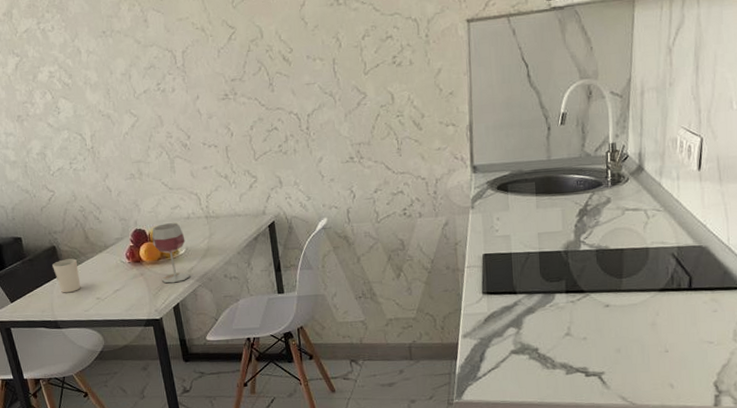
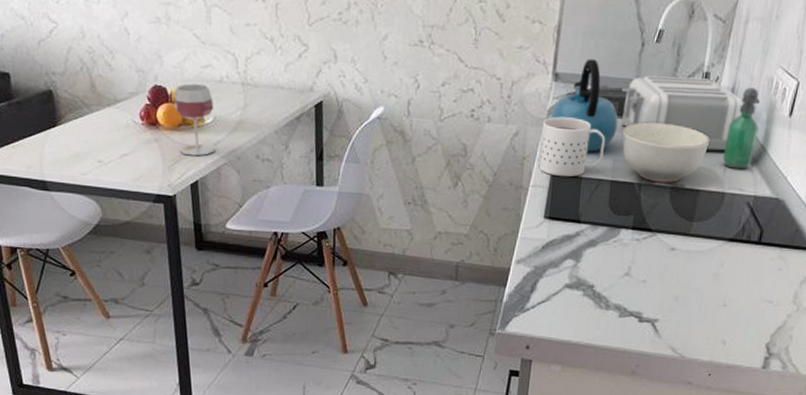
cup: present [52,258,81,293] -> none [46,108,80,150]
mug: none [468,202,529,256] -> present [538,116,606,177]
kettle: none [474,148,538,230] -> present [550,59,618,152]
toaster: none [535,149,653,212] -> present [621,75,744,151]
bowl: none [542,193,626,248] -> present [622,122,711,183]
soap dispenser: none [640,150,671,225] -> present [722,87,761,169]

